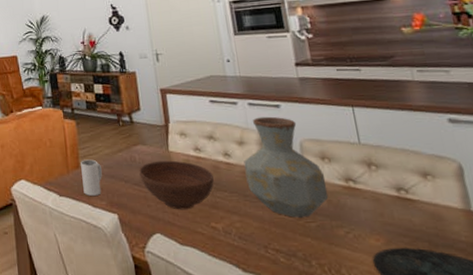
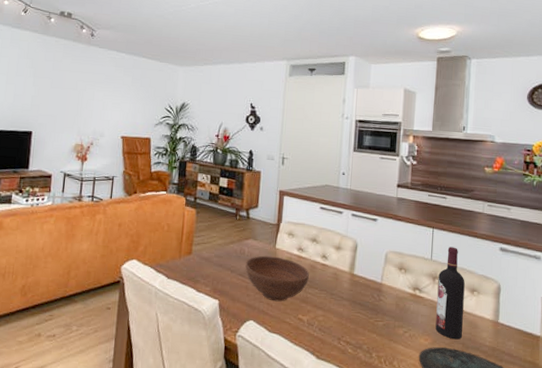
mug: present [81,159,103,196] -> none [191,247,213,282]
vase: present [243,116,329,218] -> none [336,227,399,317]
wine bottle: none [373,125,425,237] -> present [435,246,465,340]

